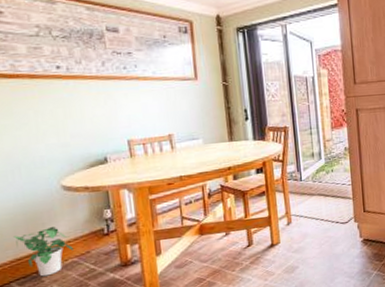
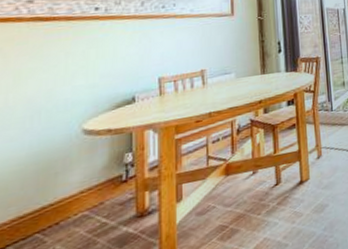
potted plant: present [13,227,73,277] -> none [20,176,85,237]

